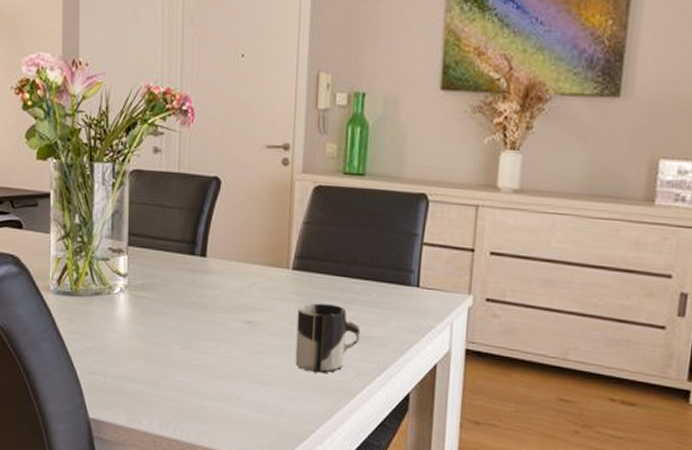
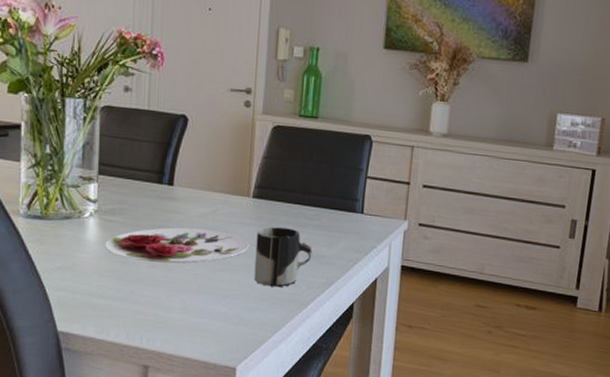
plate: none [136,304,290,345] -> present [105,227,249,264]

